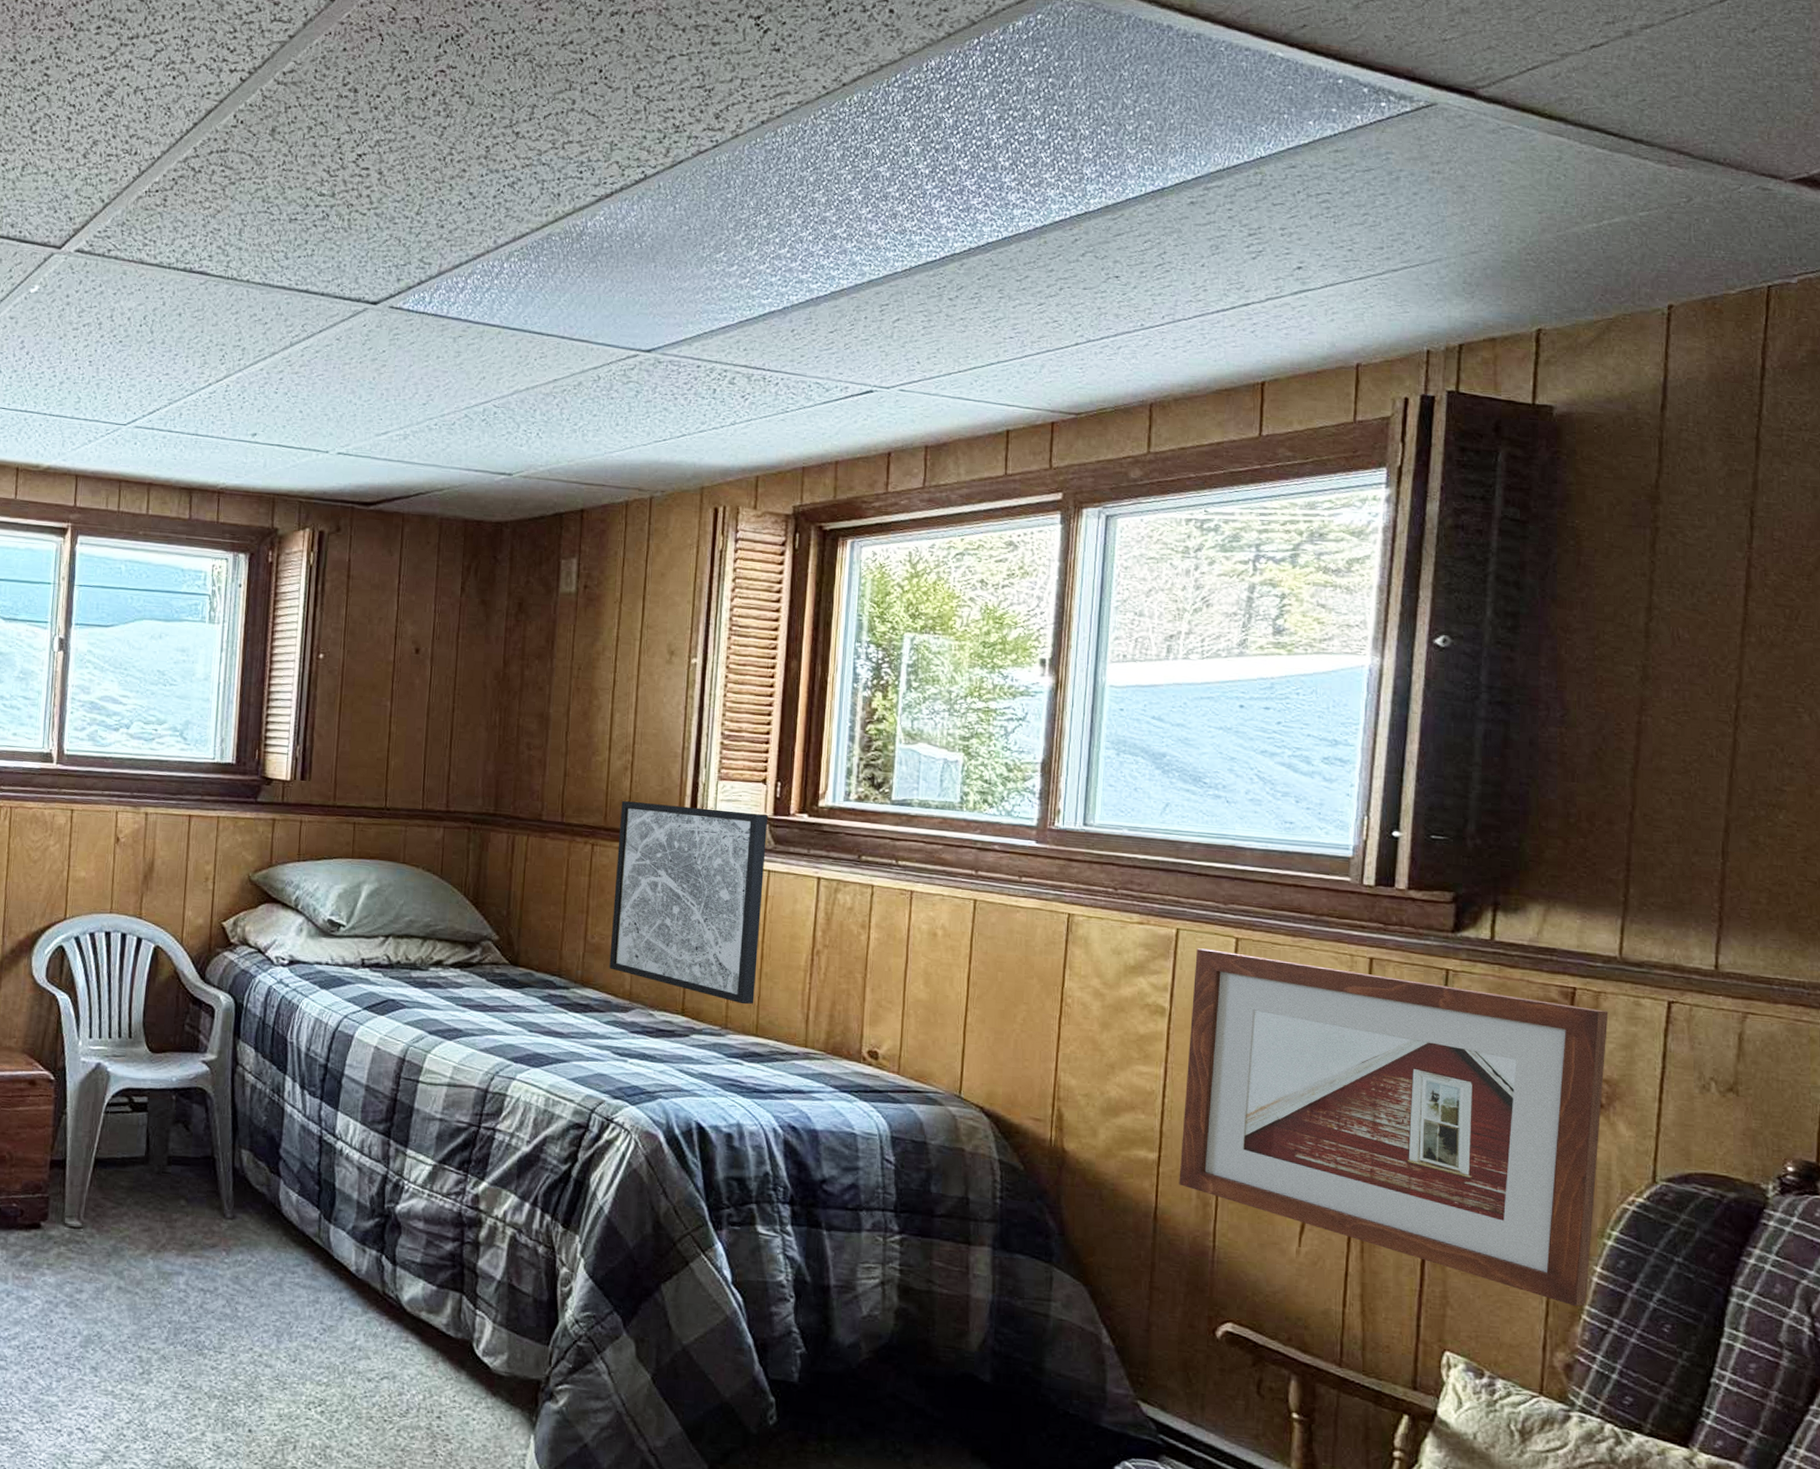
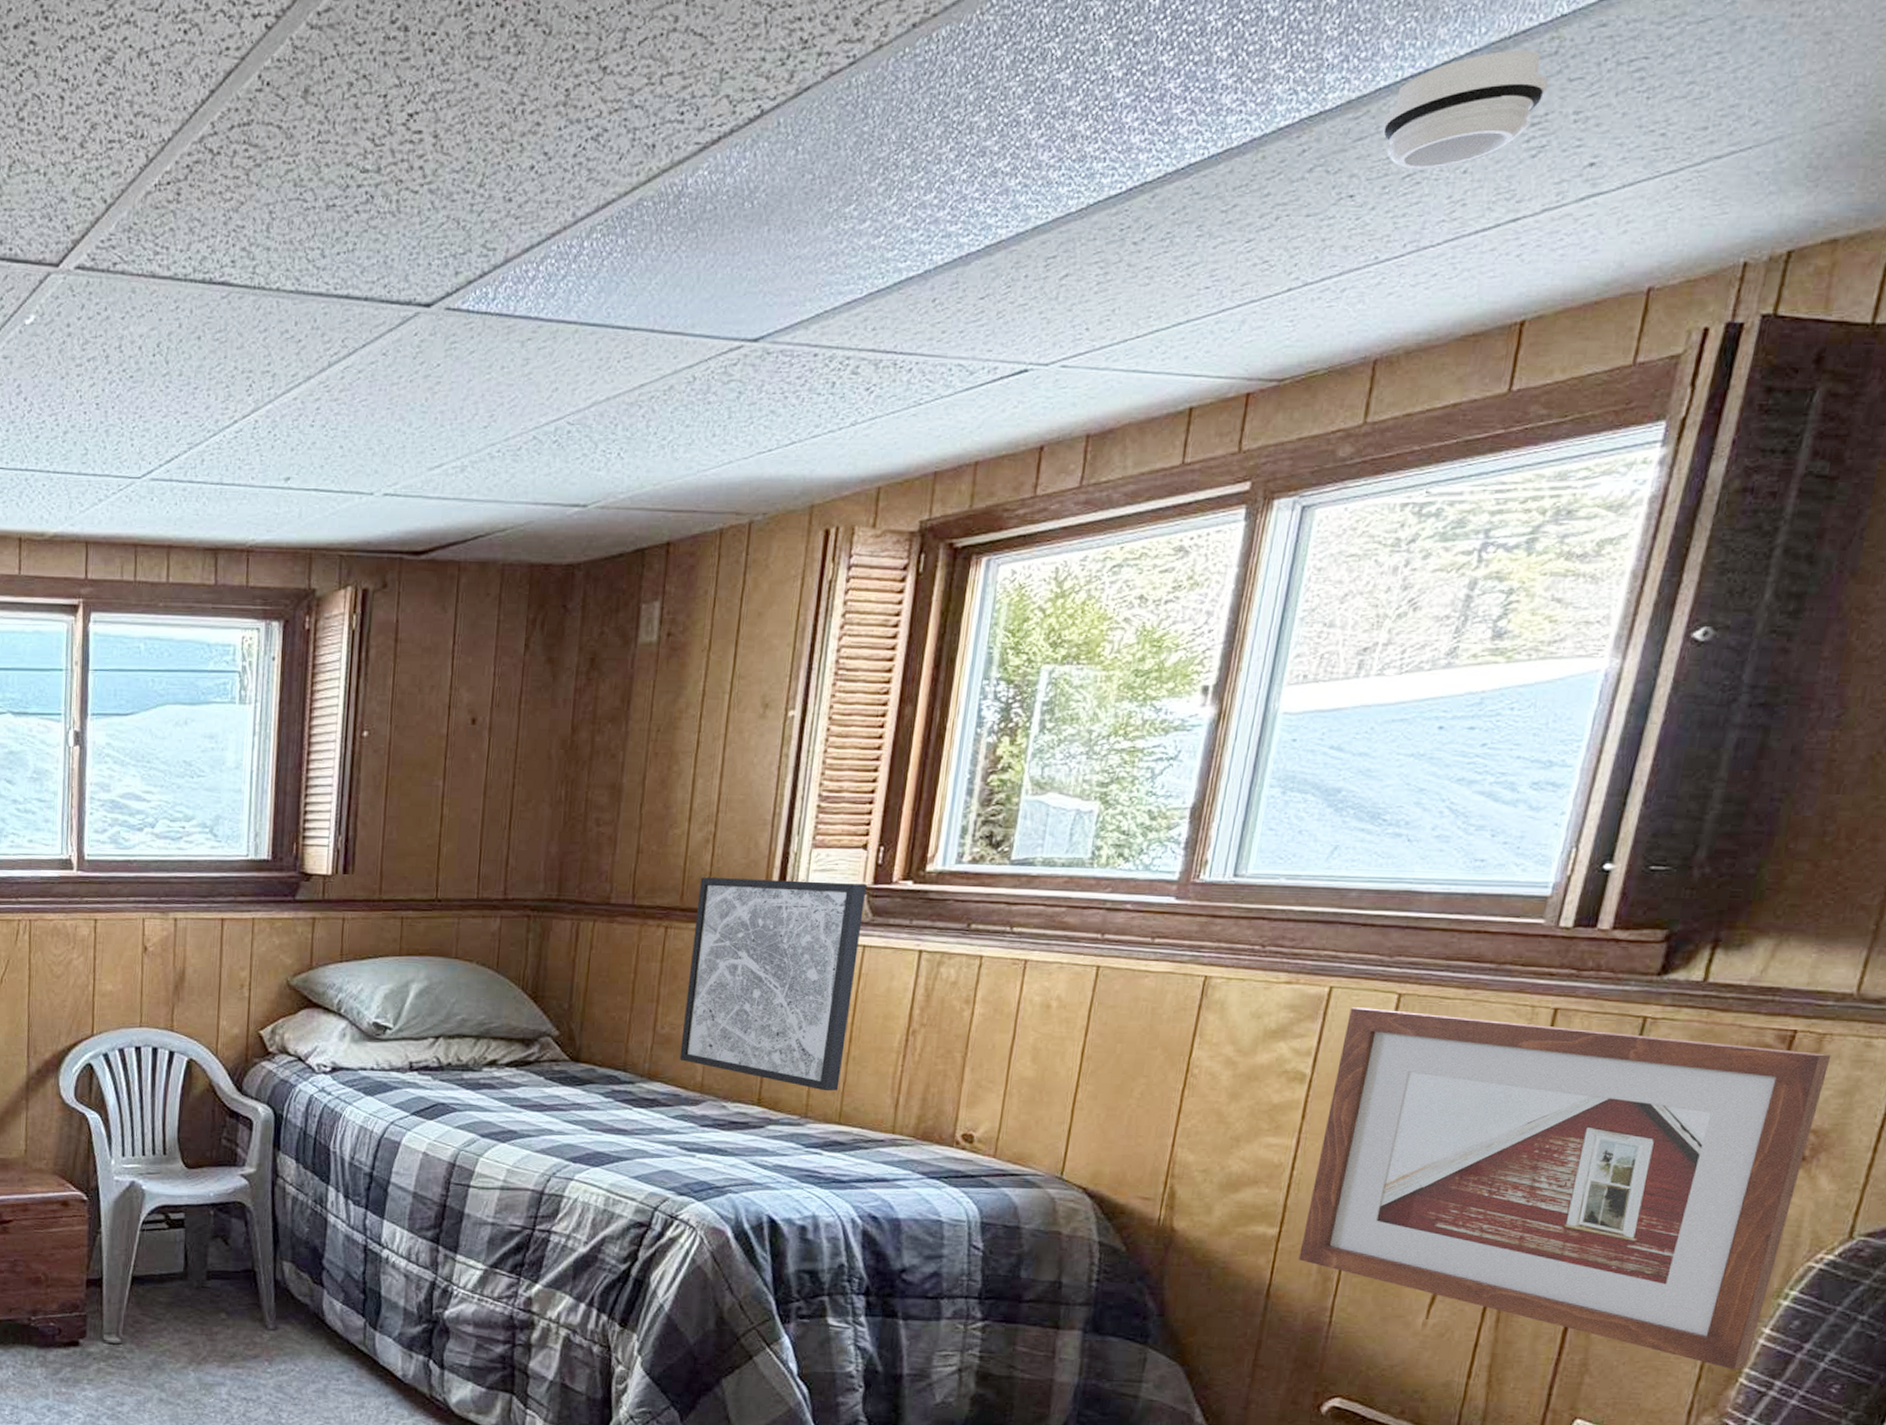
smoke detector: none [1135,179,1258,261] -> present [1382,51,1549,169]

